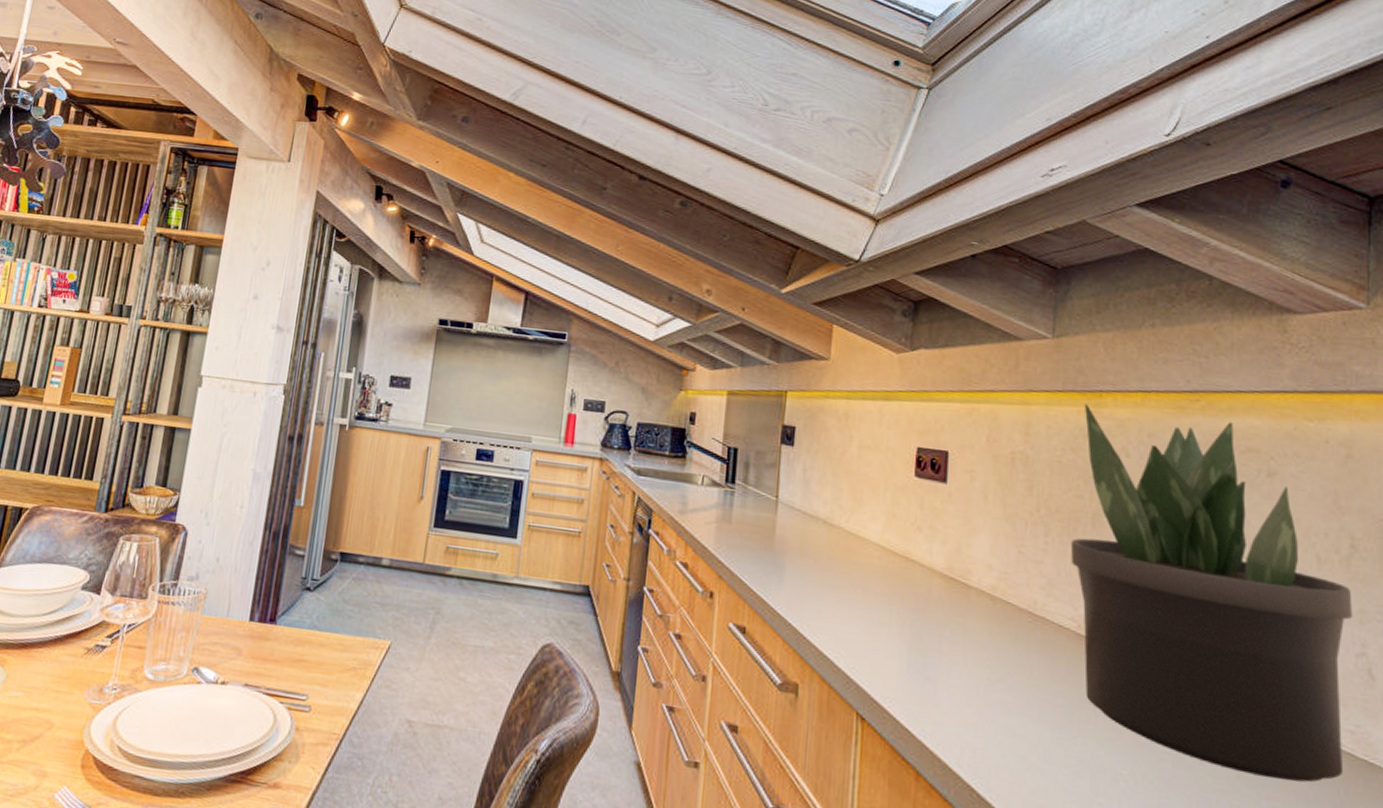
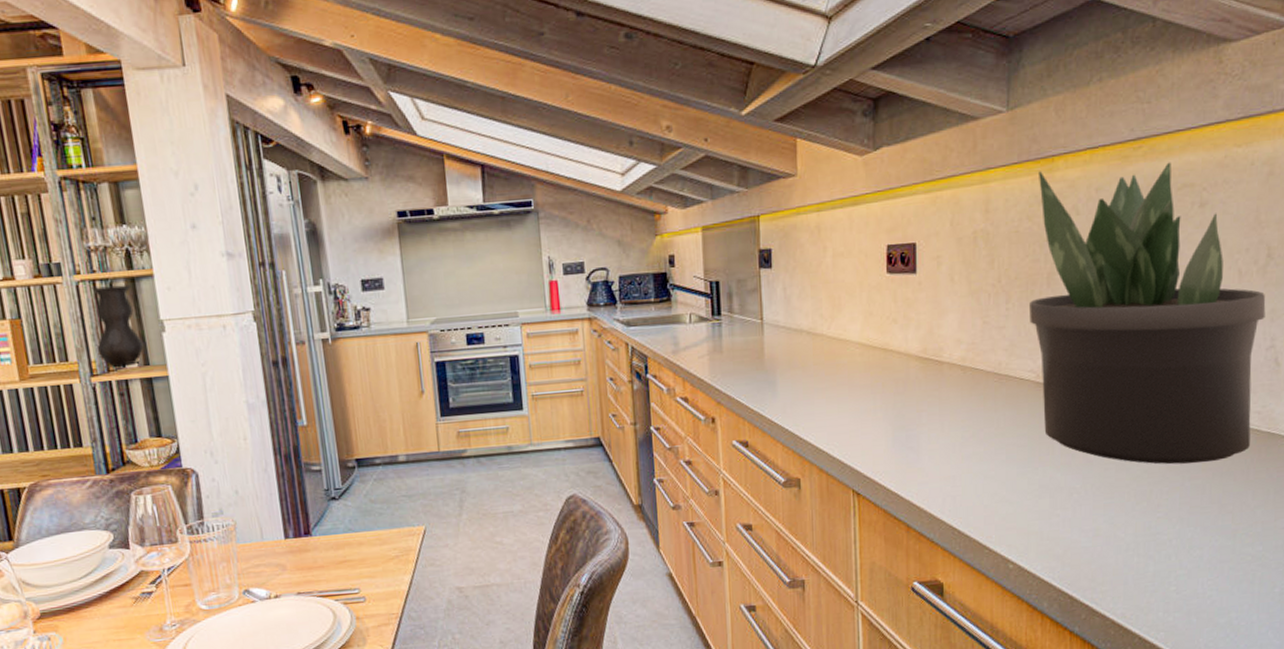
vase: none [135,333,185,411] -> present [91,284,144,367]

